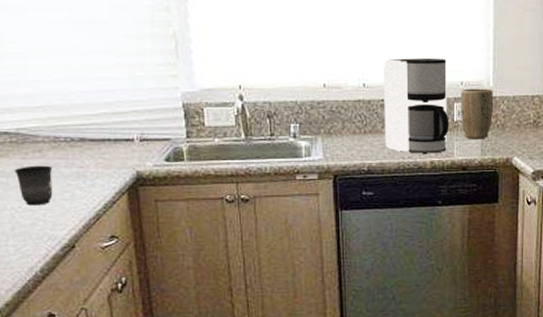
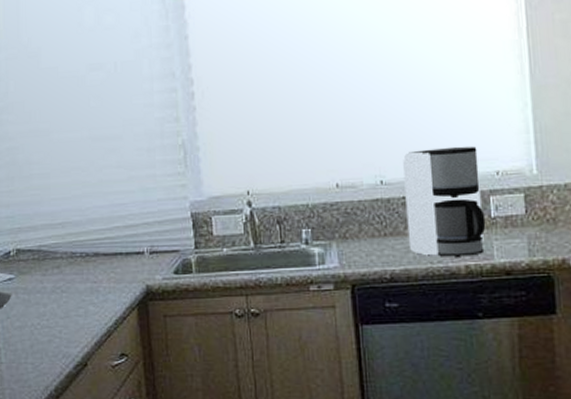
mug: present [14,165,53,206] -> none [35,281,69,322]
plant pot: present [461,88,494,139] -> none [497,177,541,238]

